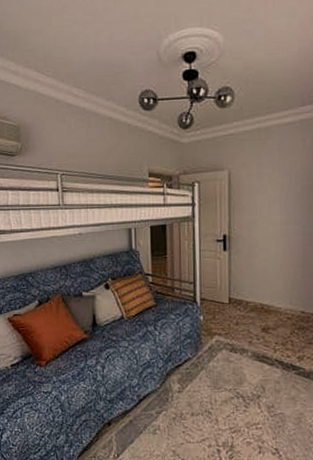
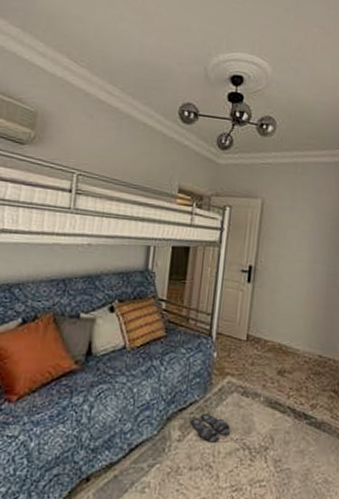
slippers: none [187,368,224,392] -> present [190,413,231,443]

